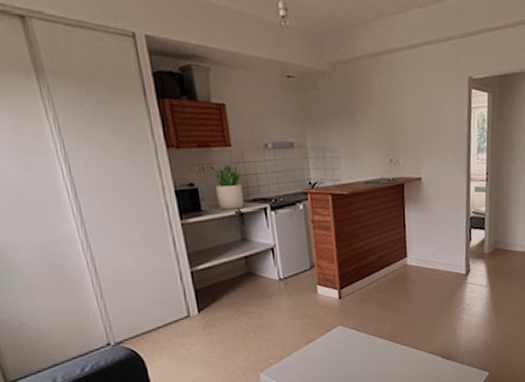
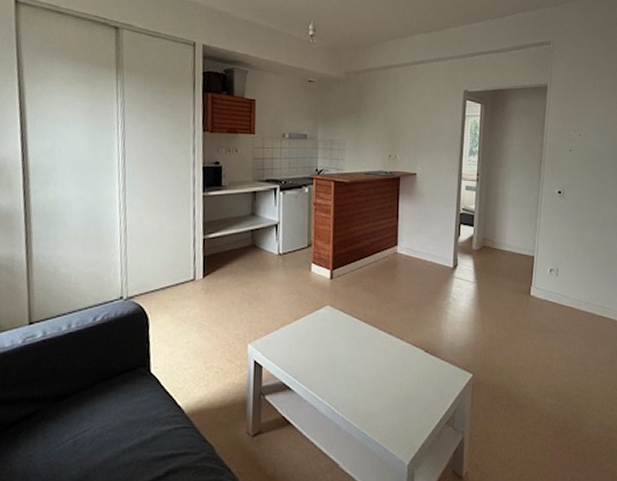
planter: present [214,161,244,210] -> none [236,146,259,187]

